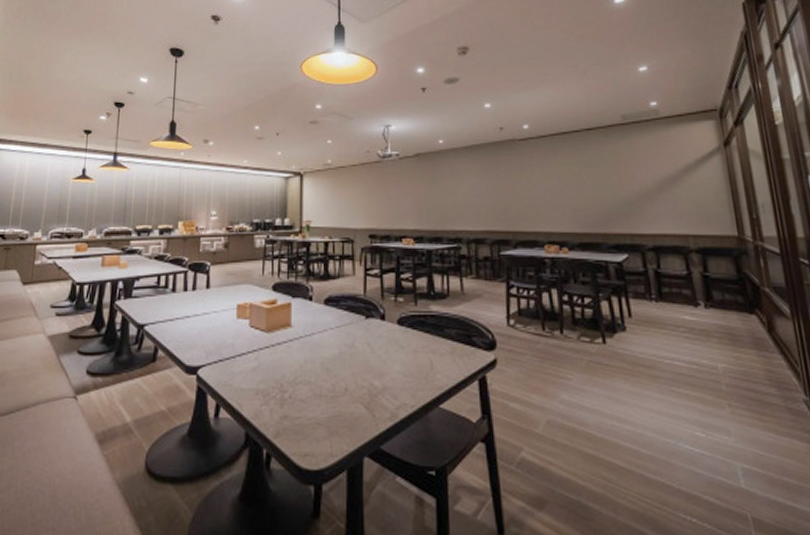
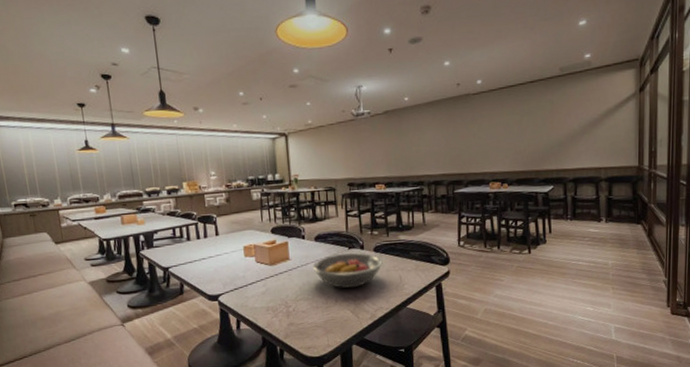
fruit bowl: none [319,325,409,373] -> present [312,253,383,289]

